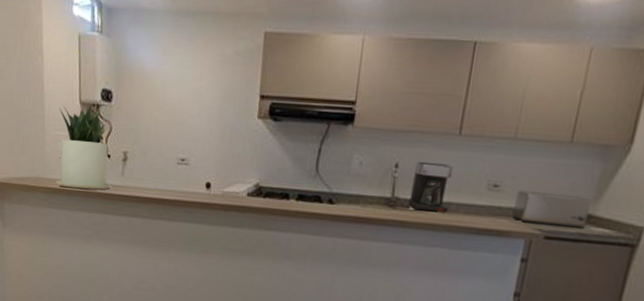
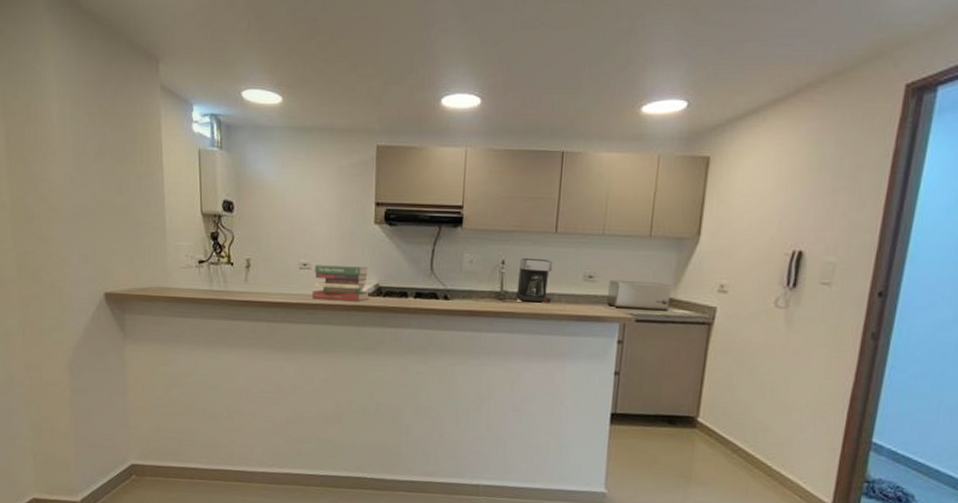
planter: present [55,105,112,190] -> none [178,216,236,298]
books: none [189,160,249,202] -> present [312,265,369,302]

